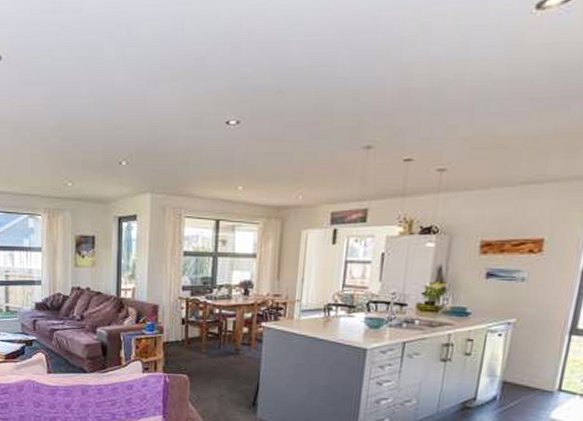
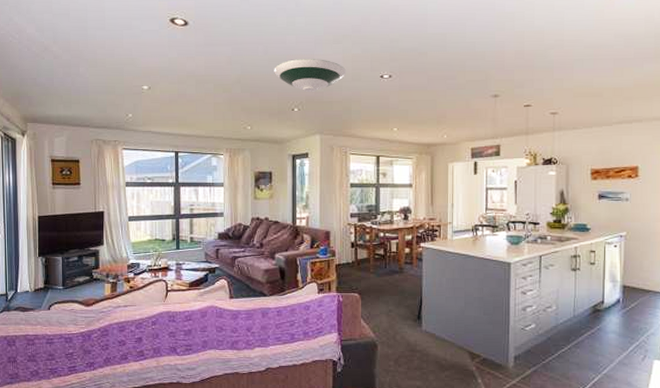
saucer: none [99,100,184,142] -> present [274,59,346,92]

